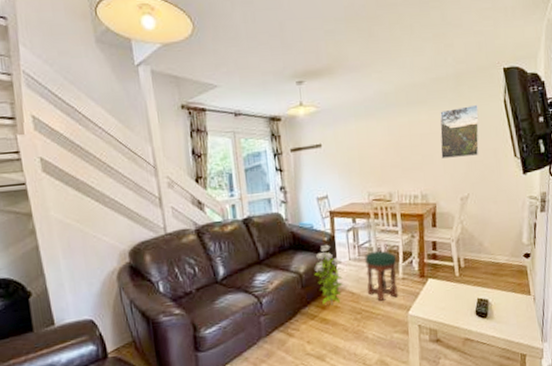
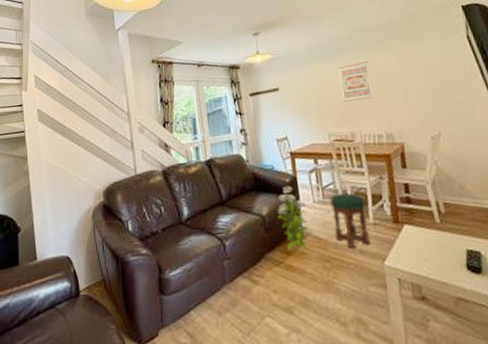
wall art: none [382,121,413,161] -> present [338,61,373,102]
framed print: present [440,104,479,159] -> none [397,42,447,97]

